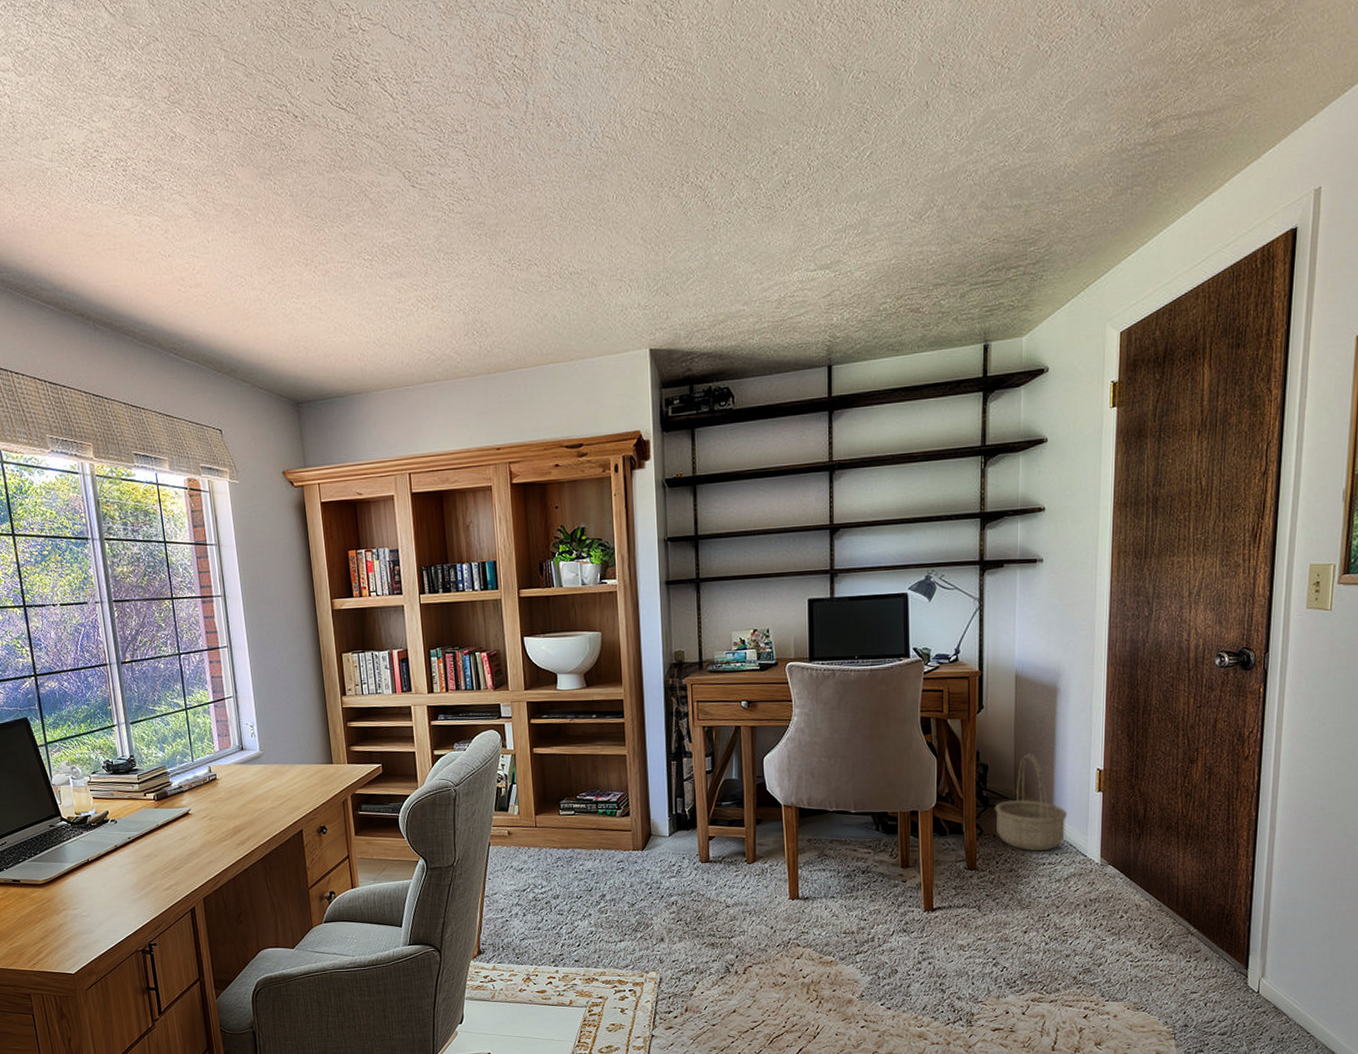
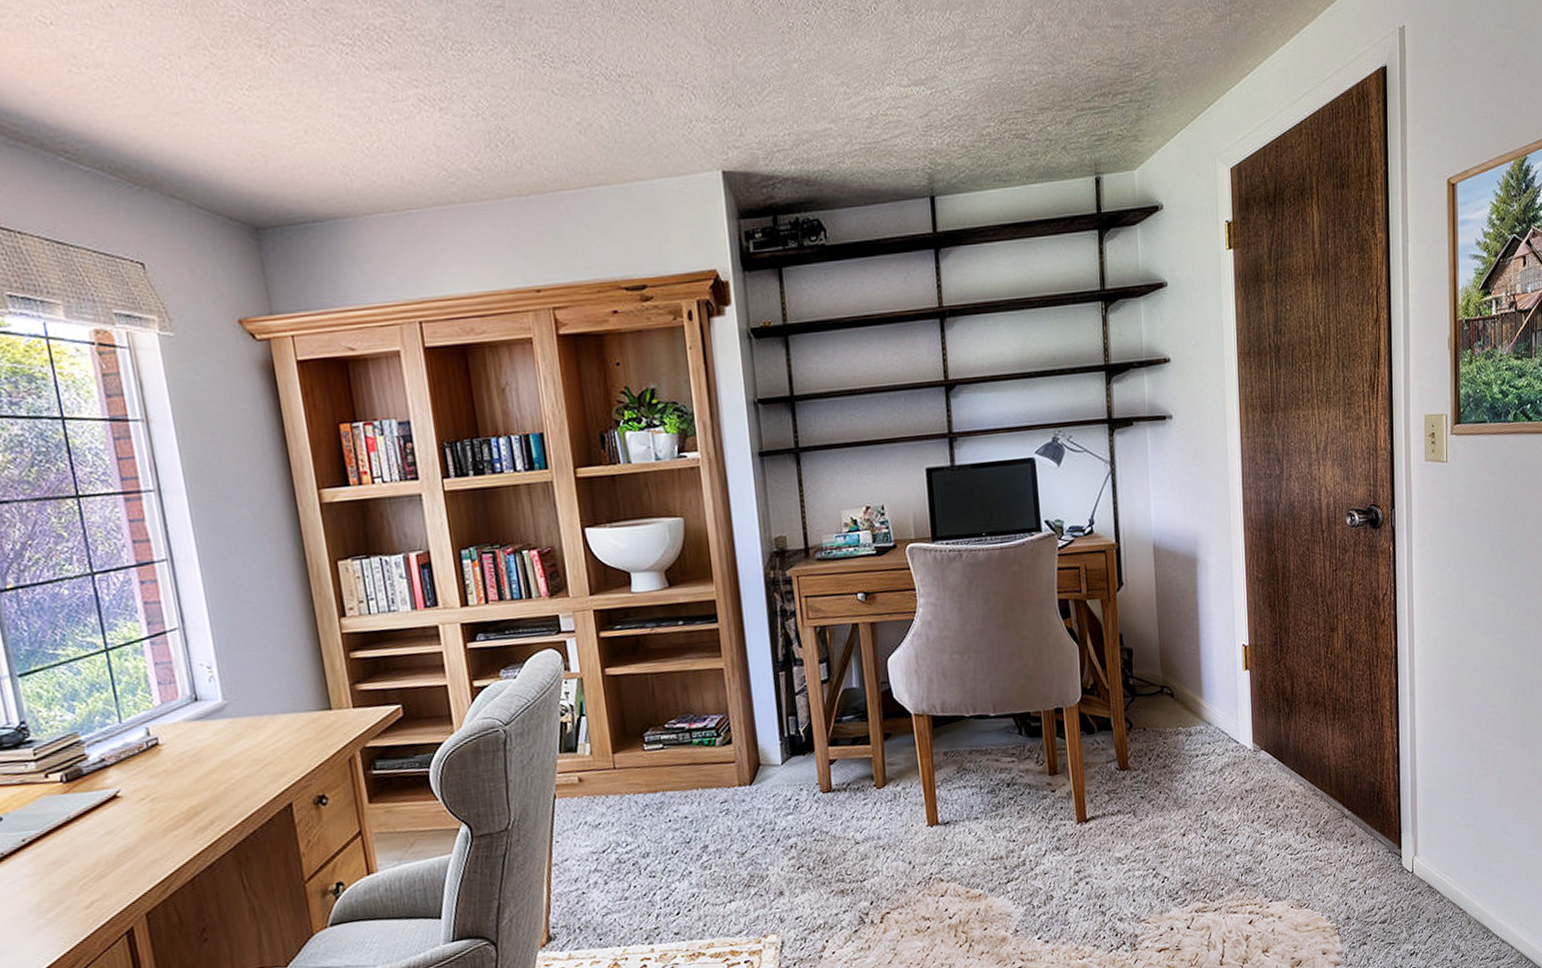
basket: present [994,753,1067,852] -> none [1142,632,1216,743]

